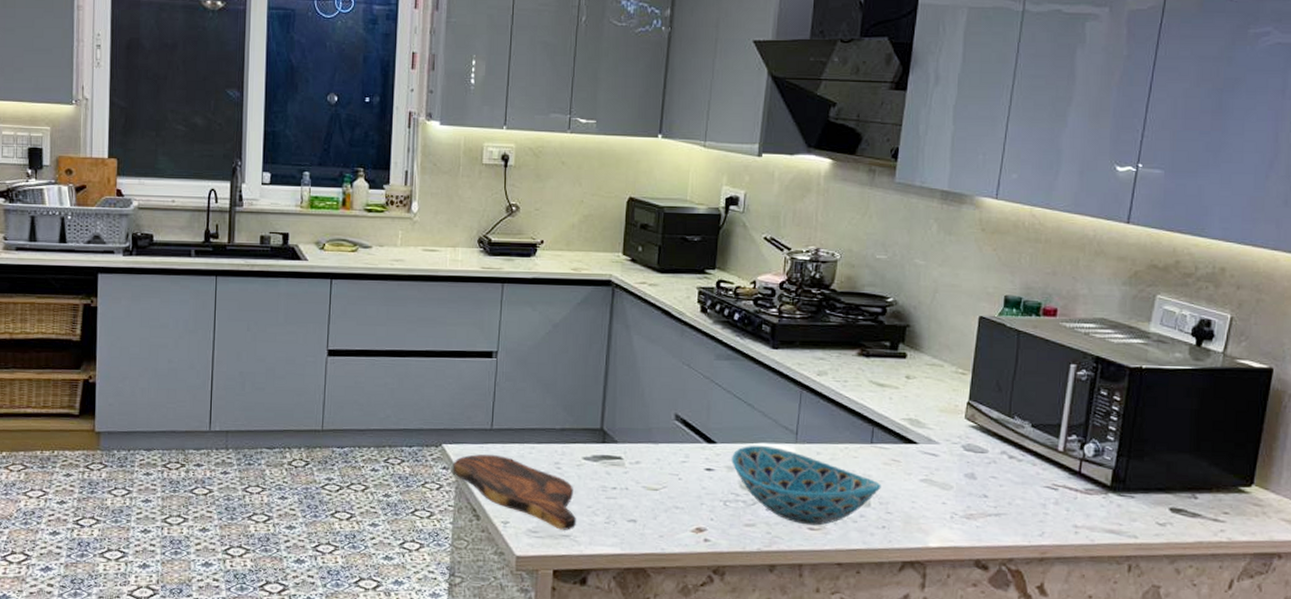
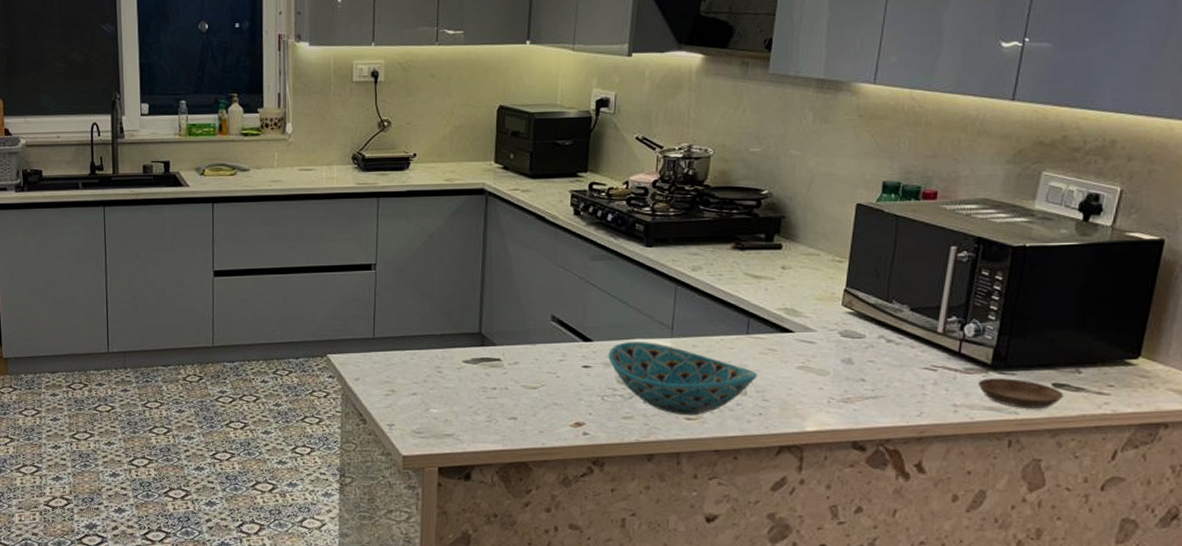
cutting board: present [452,454,576,530] -> none [338,363,458,430]
saucer: none [1098,500,1181,534] -> present [978,378,1064,409]

